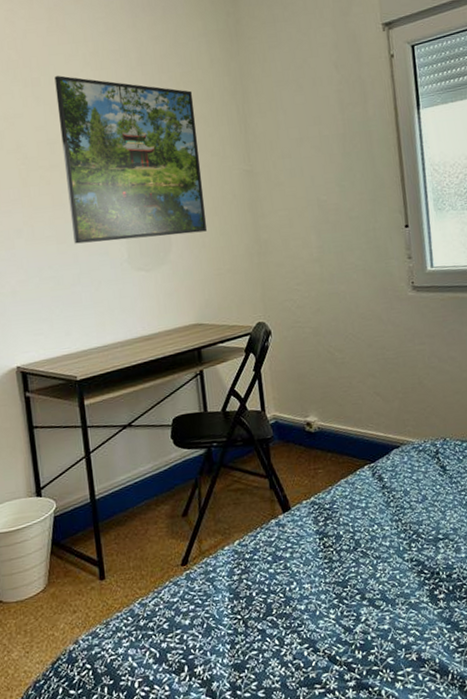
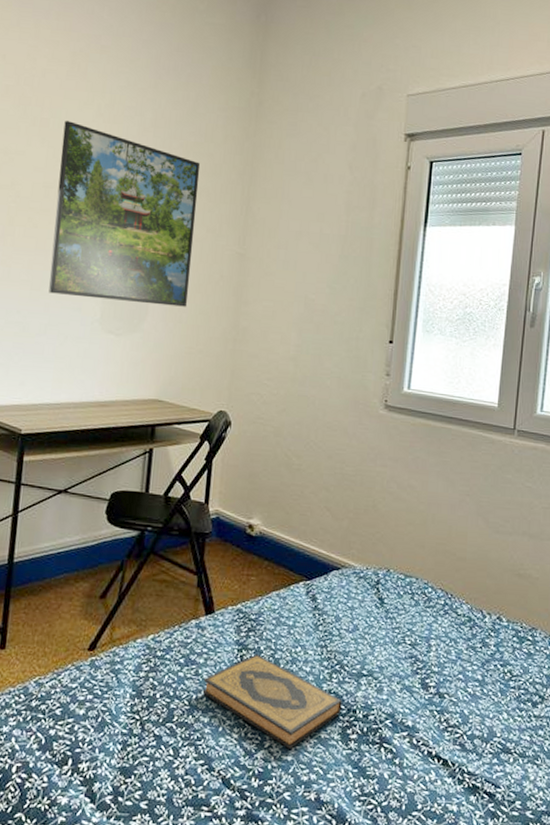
hardback book: none [293,539,426,619] -> present [202,654,342,749]

